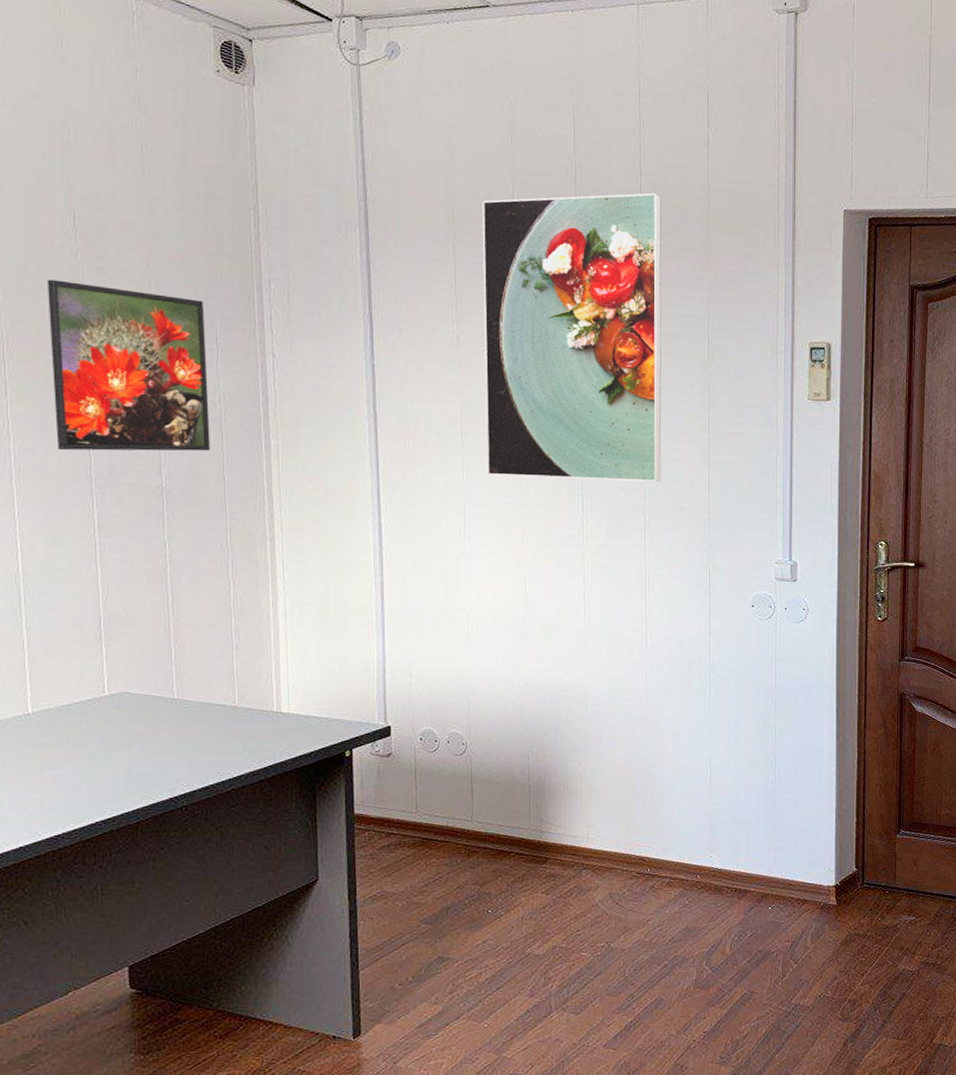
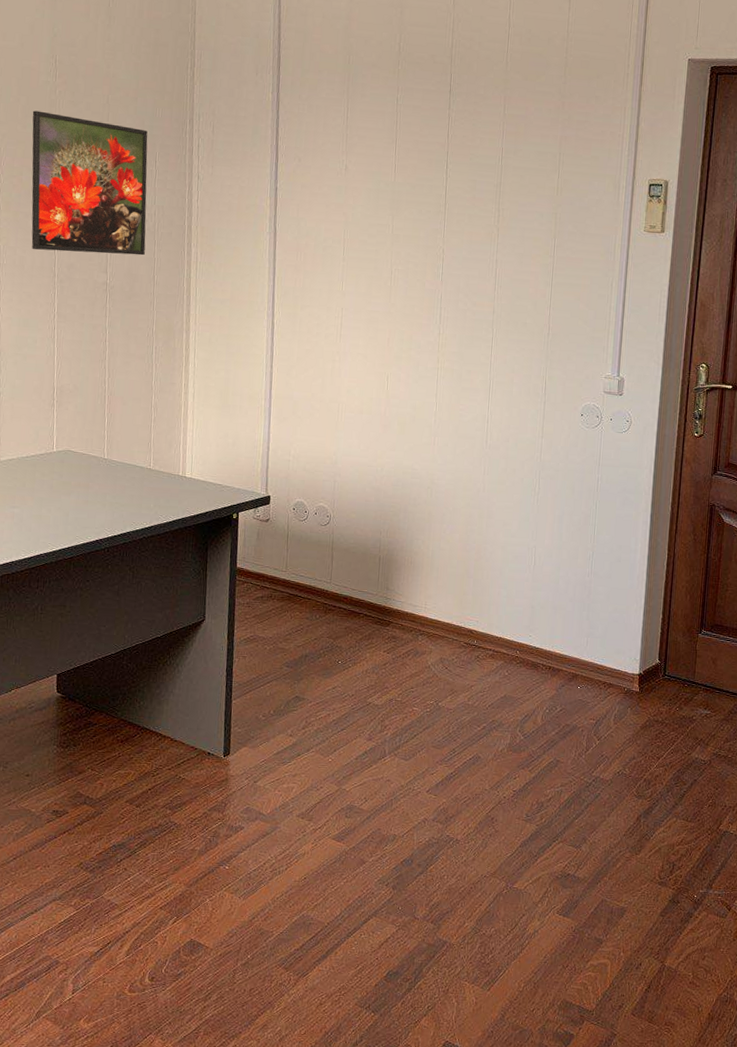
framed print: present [482,193,662,482] -> none [362,42,526,299]

